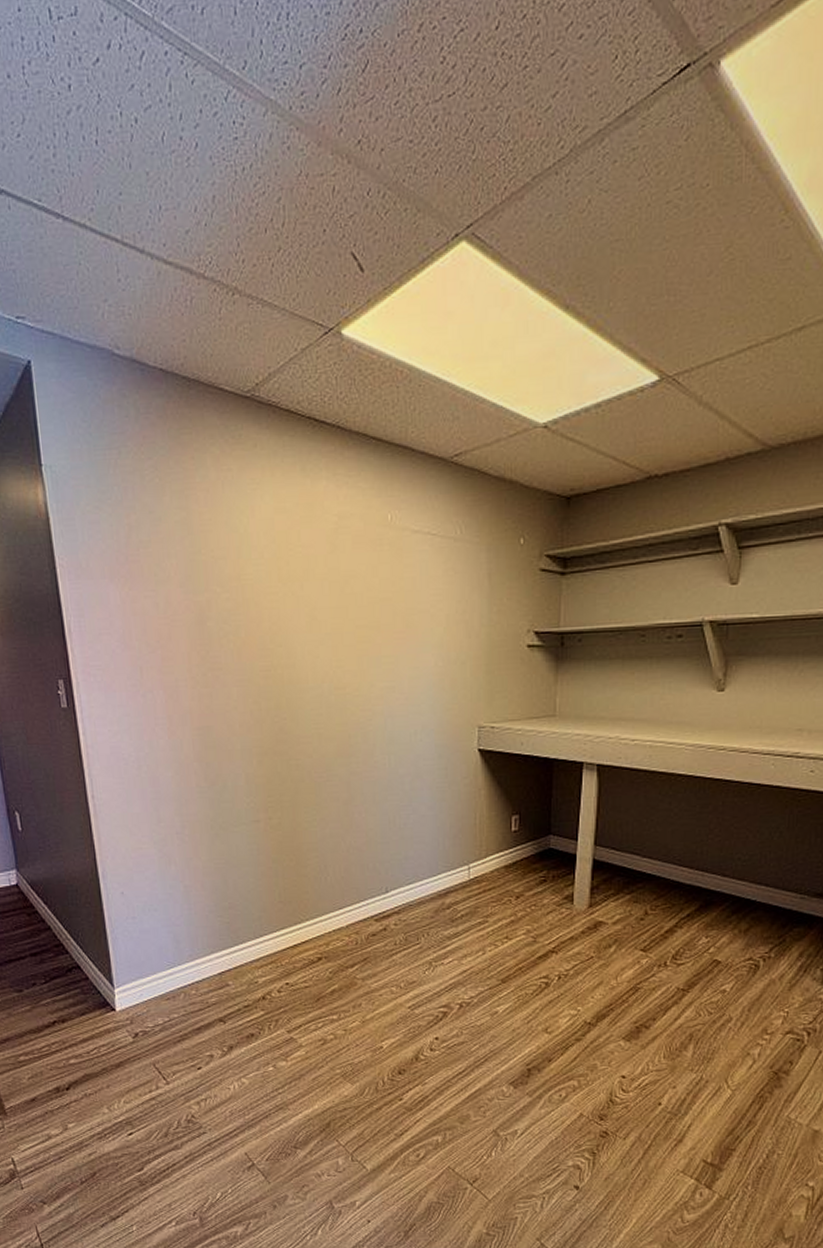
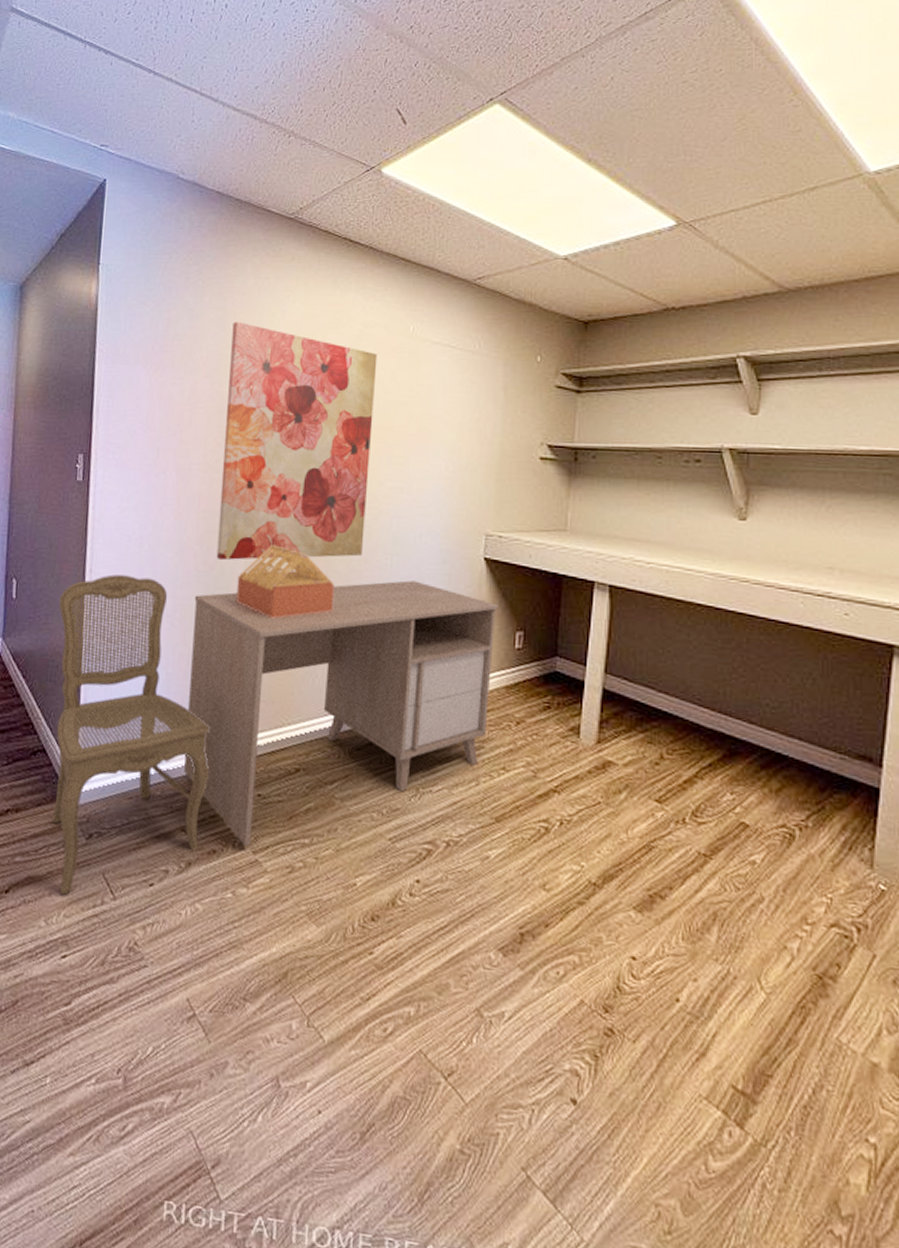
chair: none [66,798,238,1085] -> present [52,574,211,895]
wall art: none [199,521,361,775] -> present [216,321,378,561]
desk: none [201,777,494,1028] -> present [184,580,498,847]
architectural model: none [240,755,337,825] -> present [236,545,334,619]

